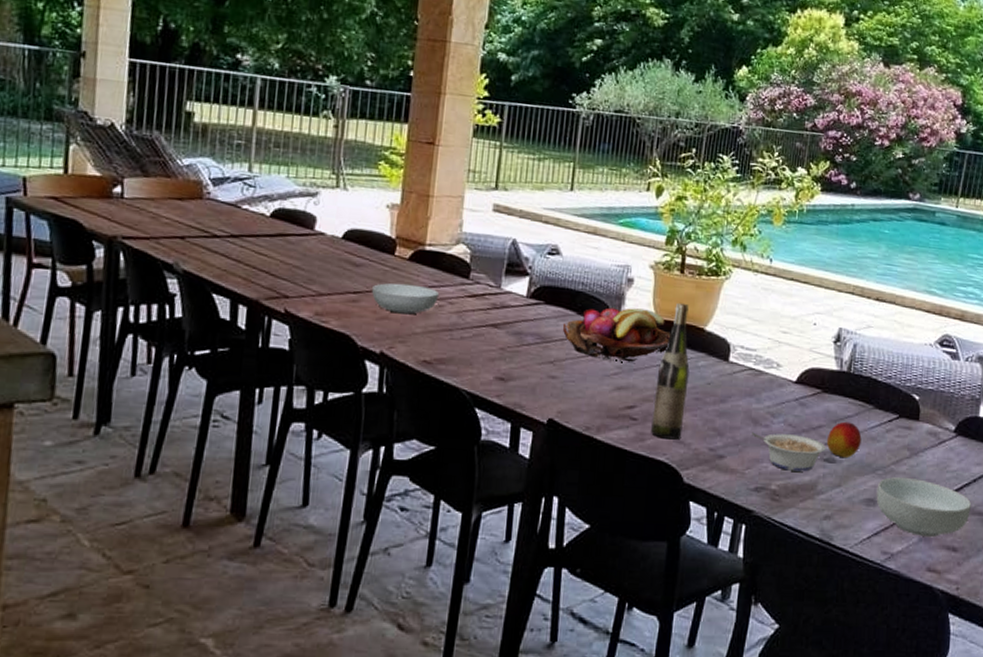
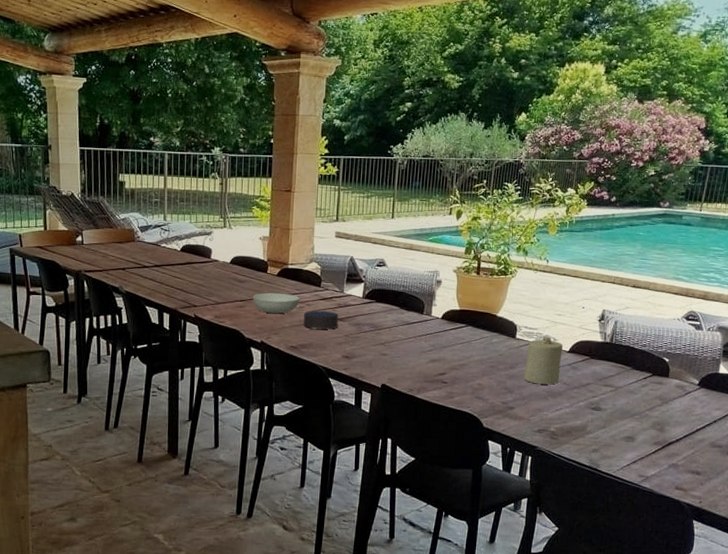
candle: none [442,311,494,339] -> present [303,310,340,330]
fruit basket: present [562,307,671,362] -> none [389,302,471,342]
wine bottle: present [651,302,690,440] -> none [458,296,486,397]
candle: none [738,359,788,426] -> present [524,335,563,385]
legume: present [752,432,826,472] -> none [535,389,593,418]
peach: present [826,421,862,457] -> none [593,380,622,406]
cereal bowl: present [876,477,972,538] -> none [634,420,713,465]

